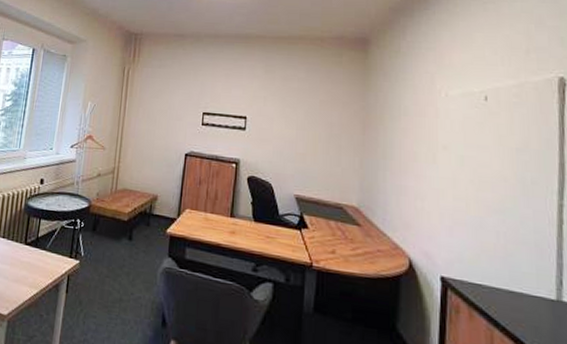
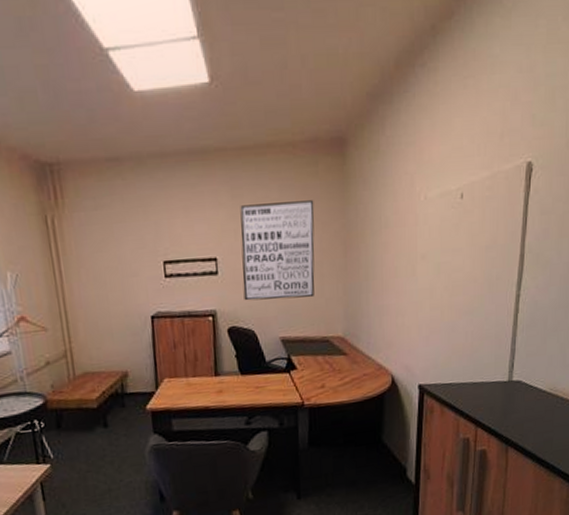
wall art: none [265,79,337,165] -> present [240,200,315,301]

